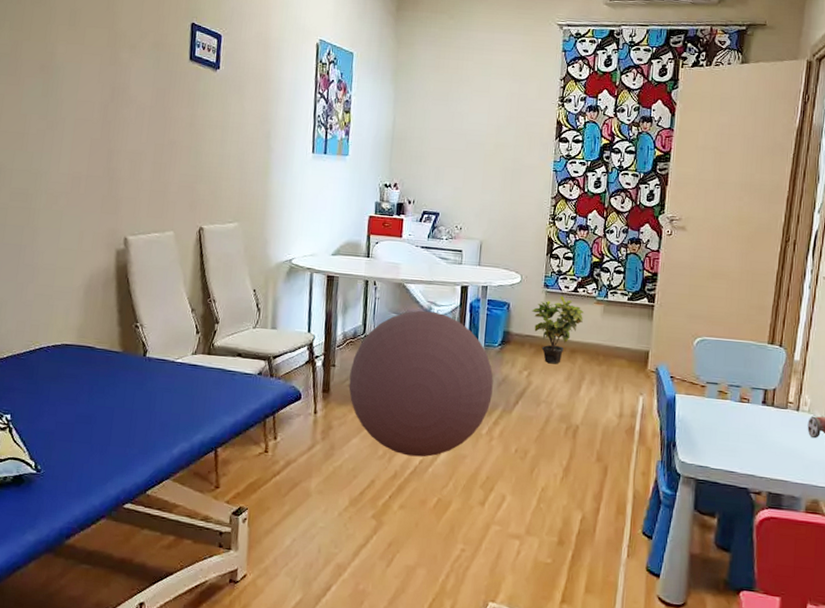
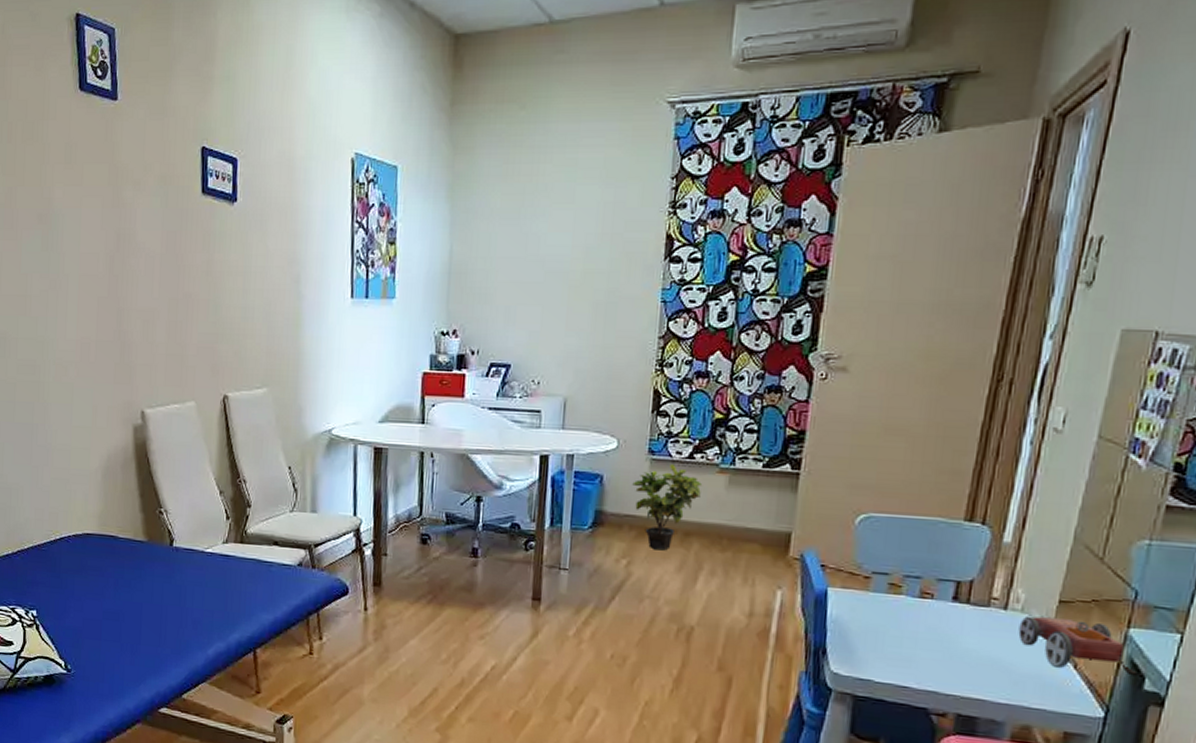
exercise ball: present [349,310,494,457] -> none [404,486,583,663]

